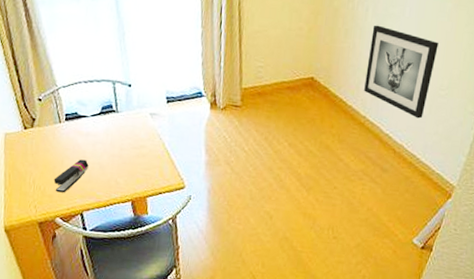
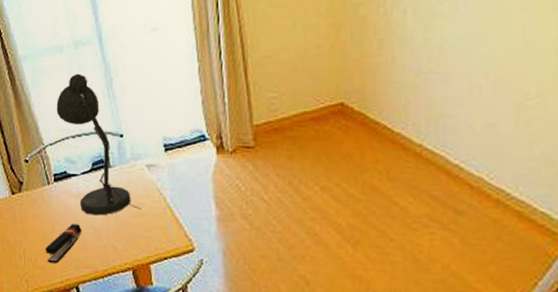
desk lamp: none [71,24,143,154] -> present [56,73,142,216]
wall art: present [364,25,439,119] -> none [414,29,514,140]

